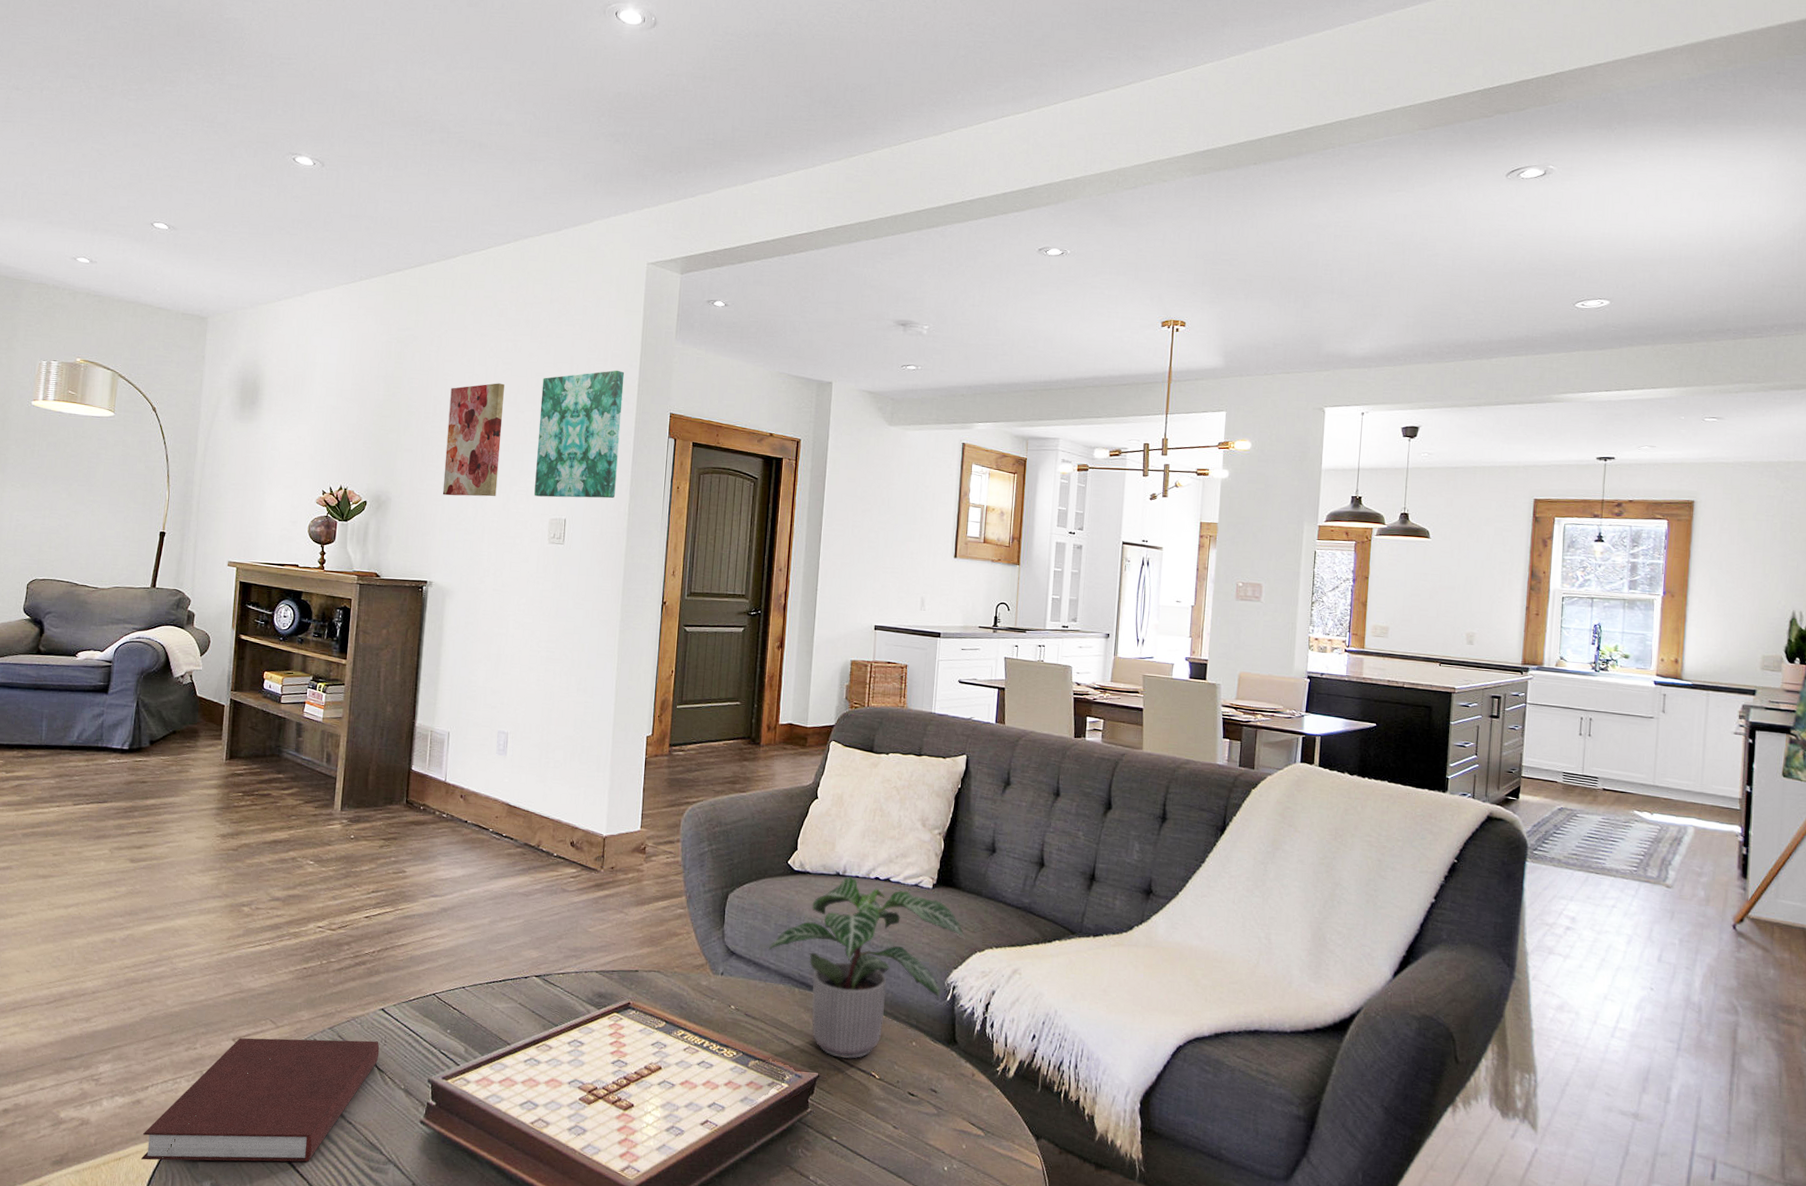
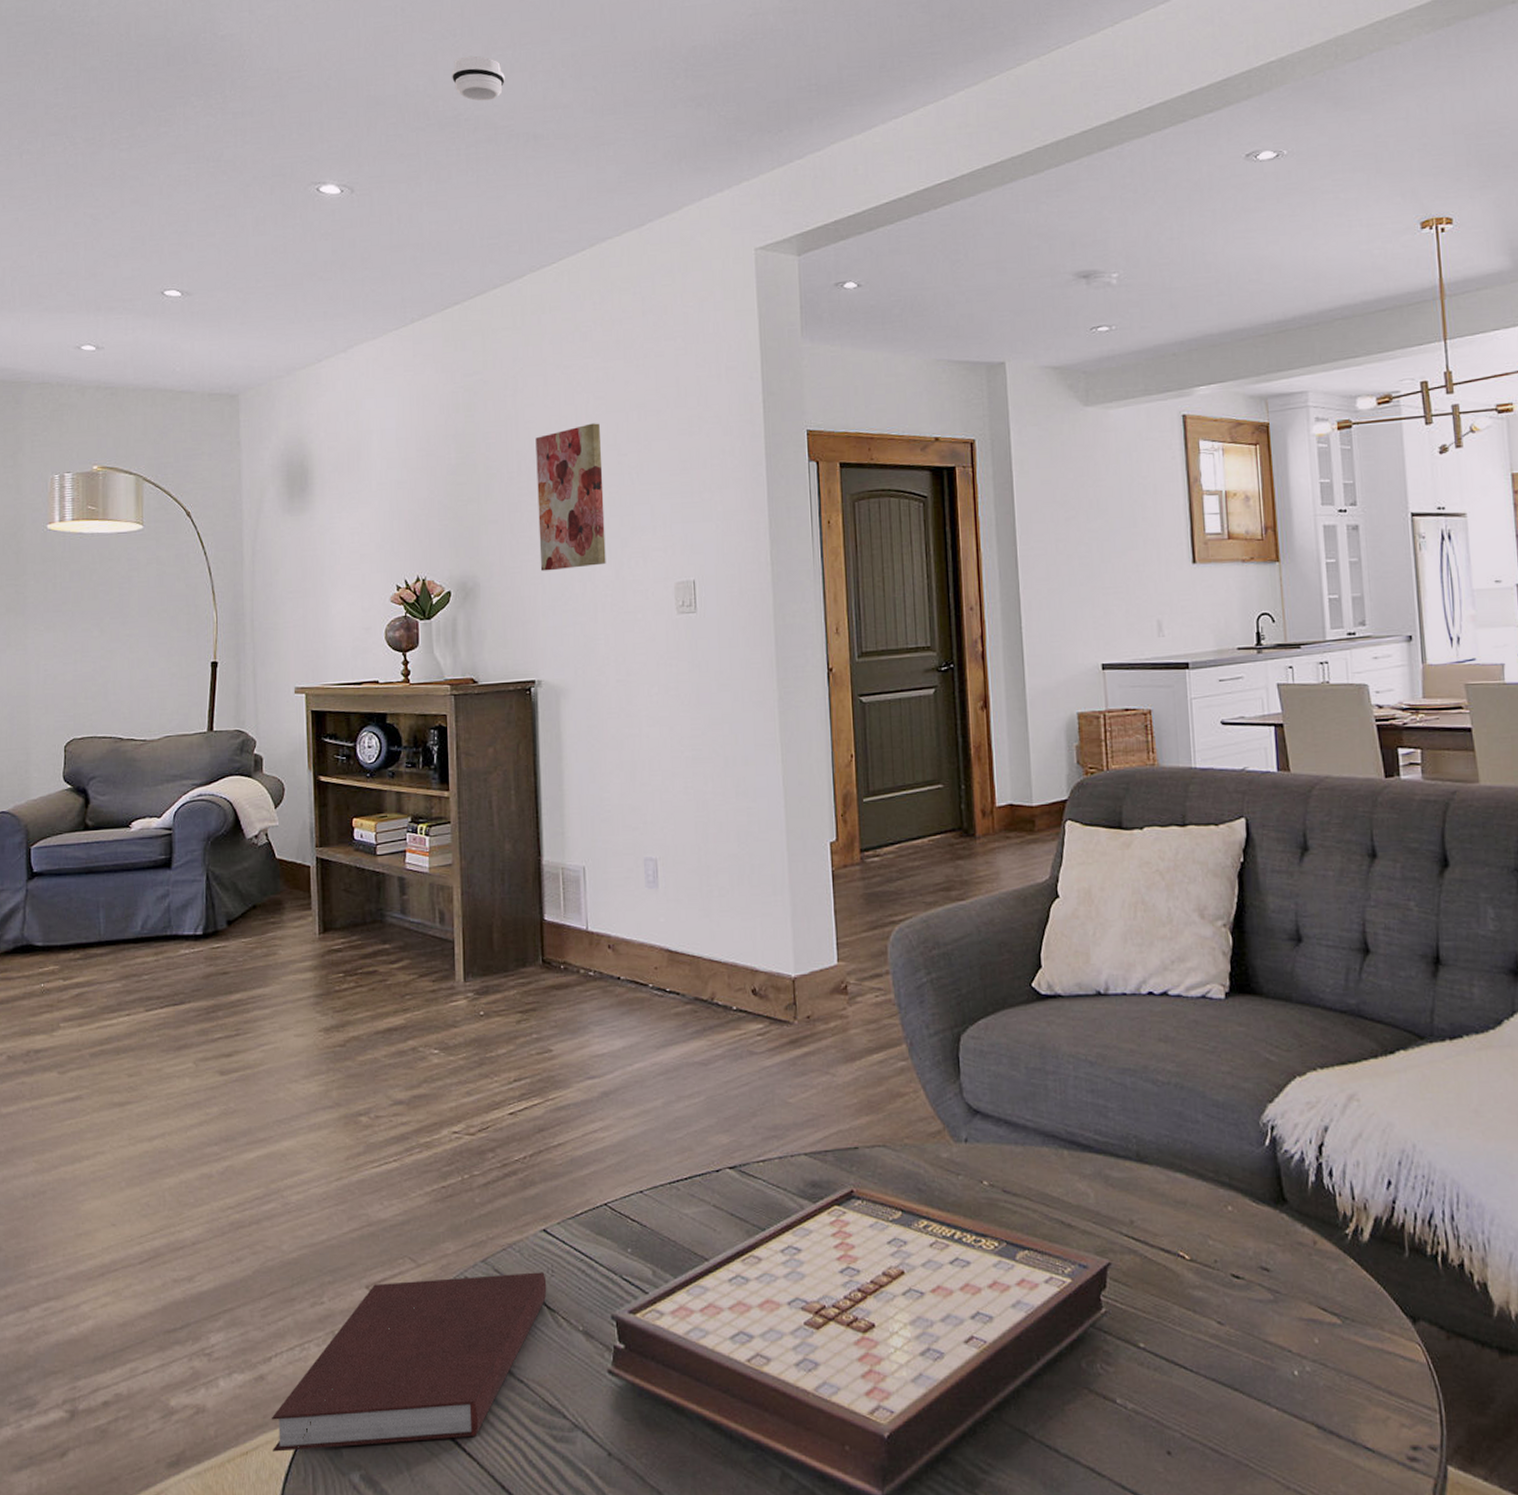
smoke detector: none [417,69,462,109] -> present [452,55,505,101]
wall art: present [534,370,625,499] -> none [645,386,752,557]
potted plant: present [768,876,964,1059] -> none [1021,994,1277,1238]

